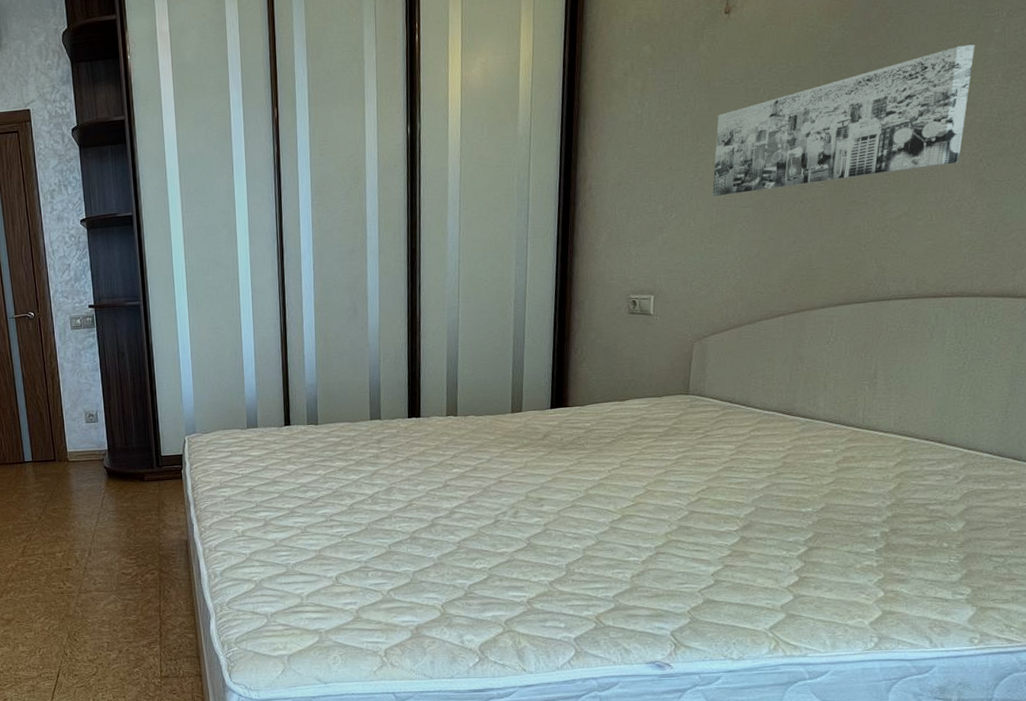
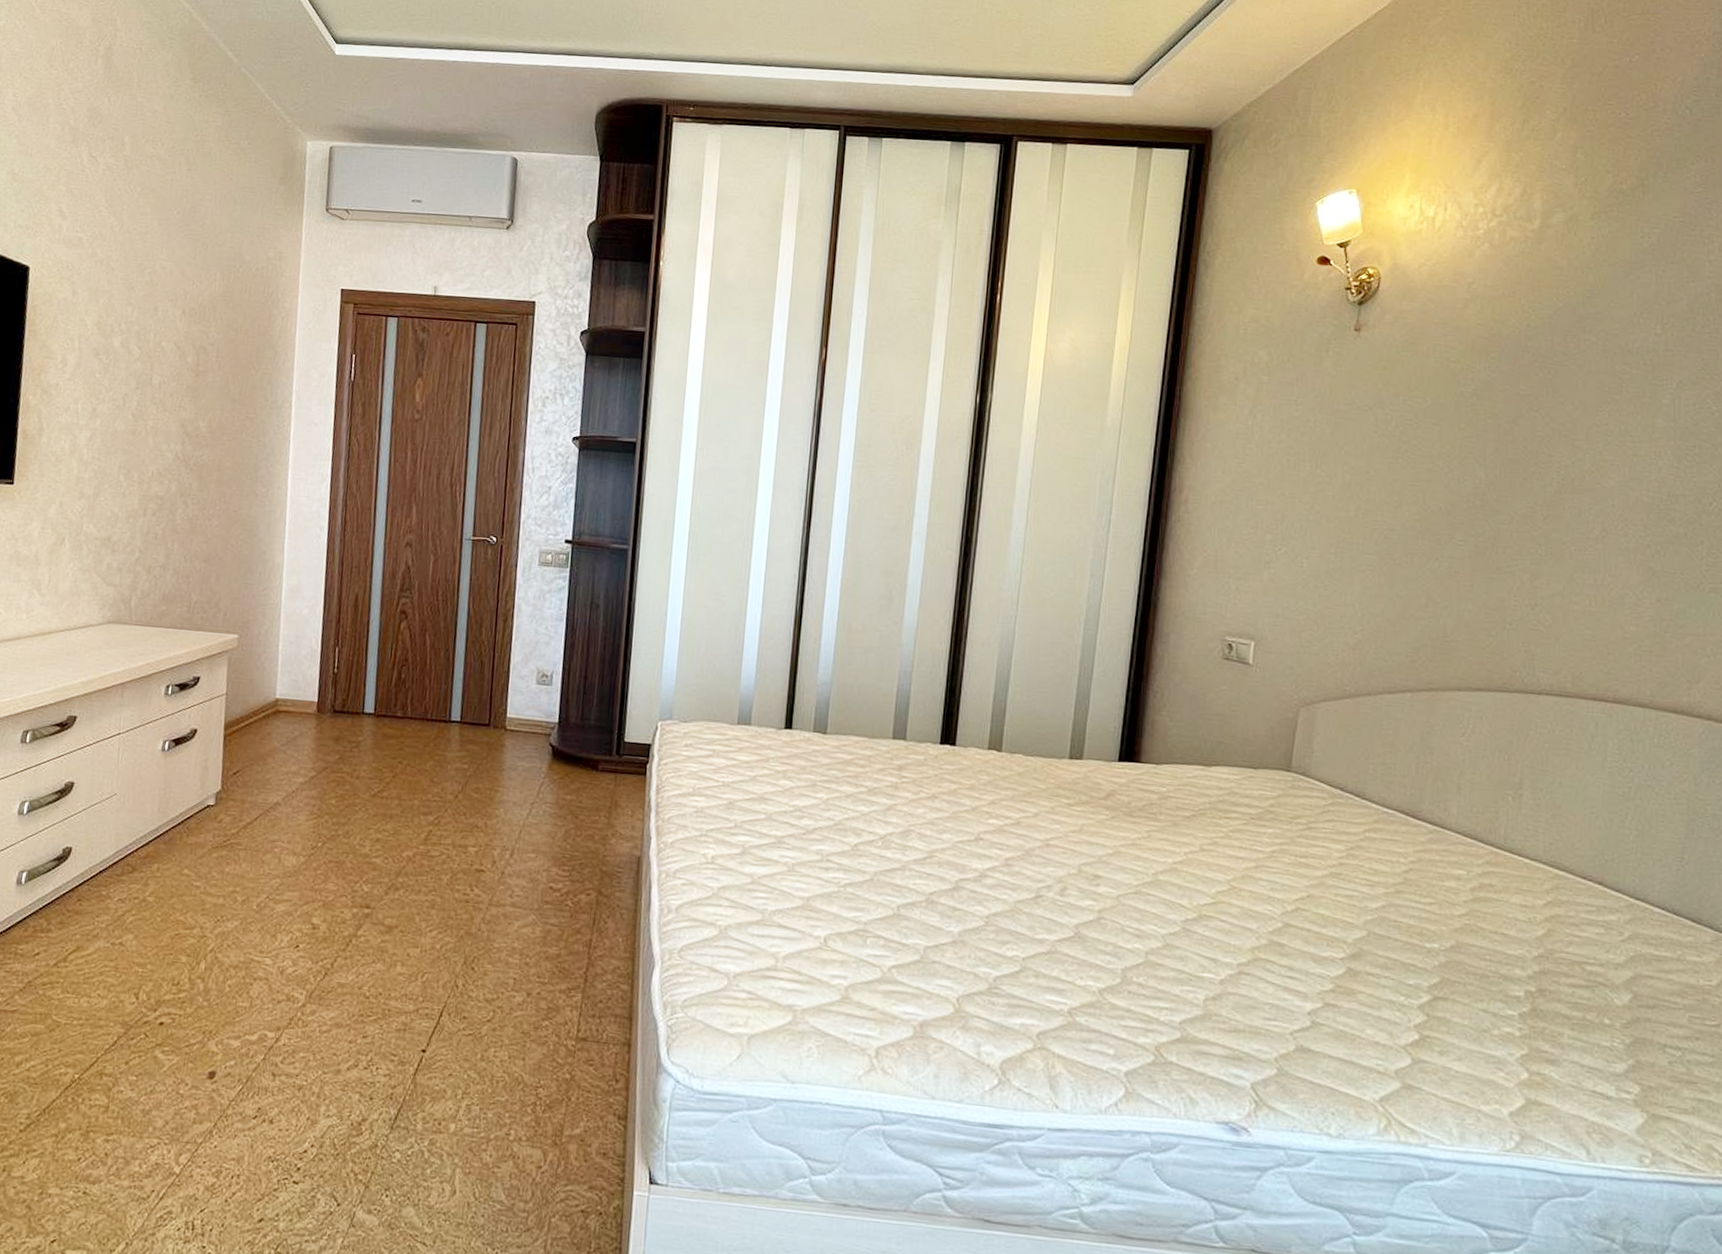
wall art: present [712,44,975,197] -> none [1331,411,1641,545]

